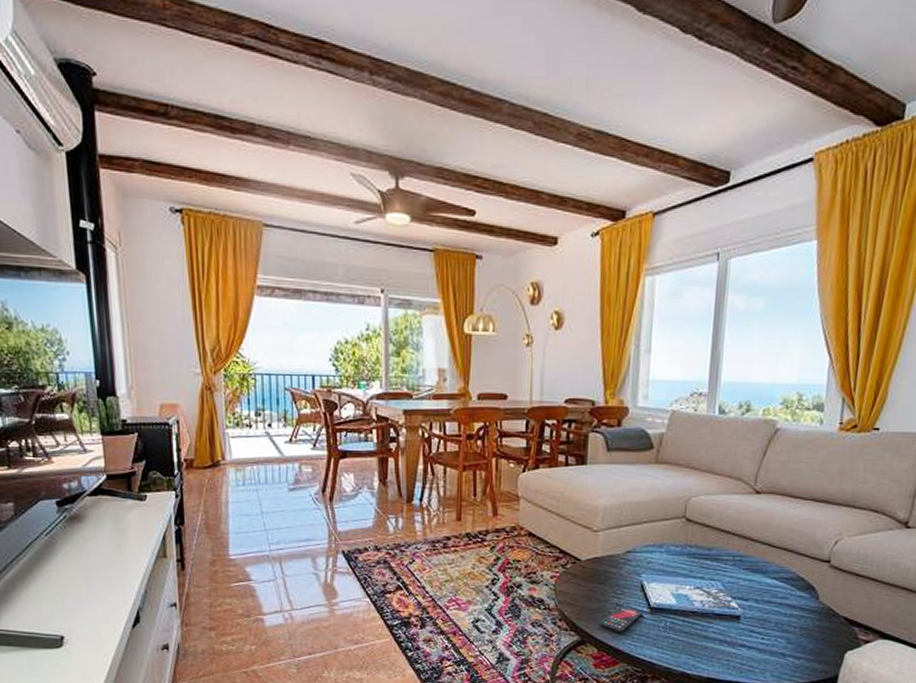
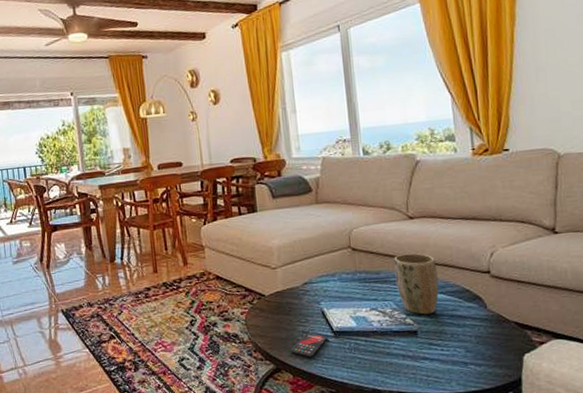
plant pot: none [727,531,775,600] -> present [394,253,439,315]

